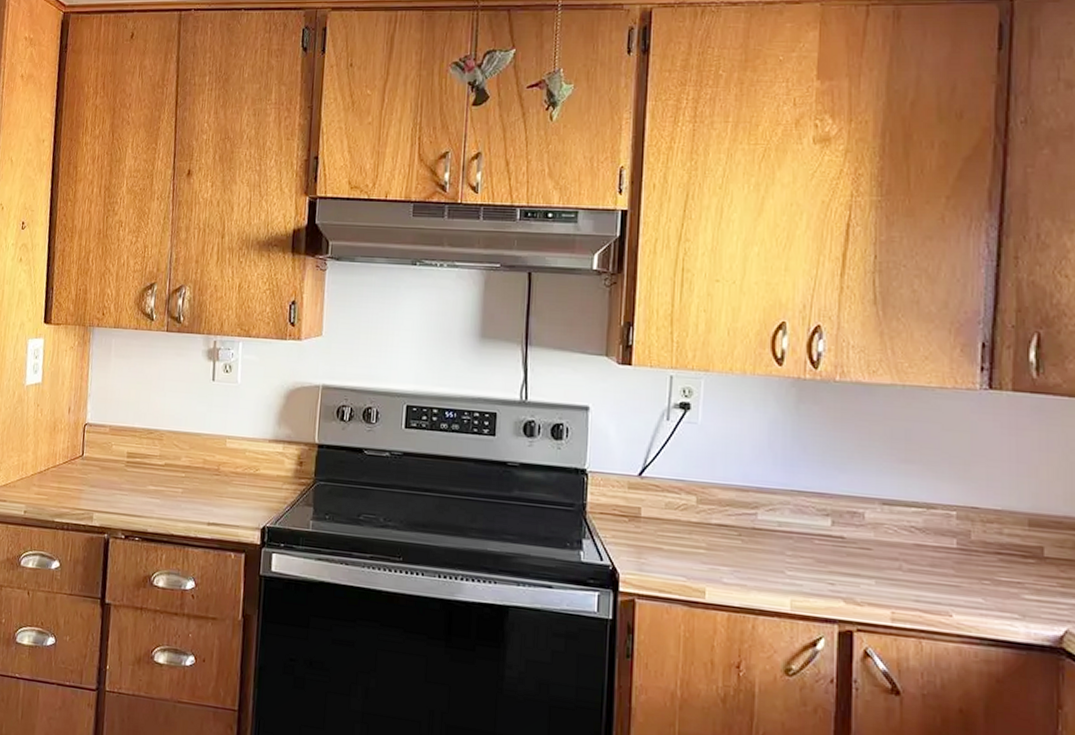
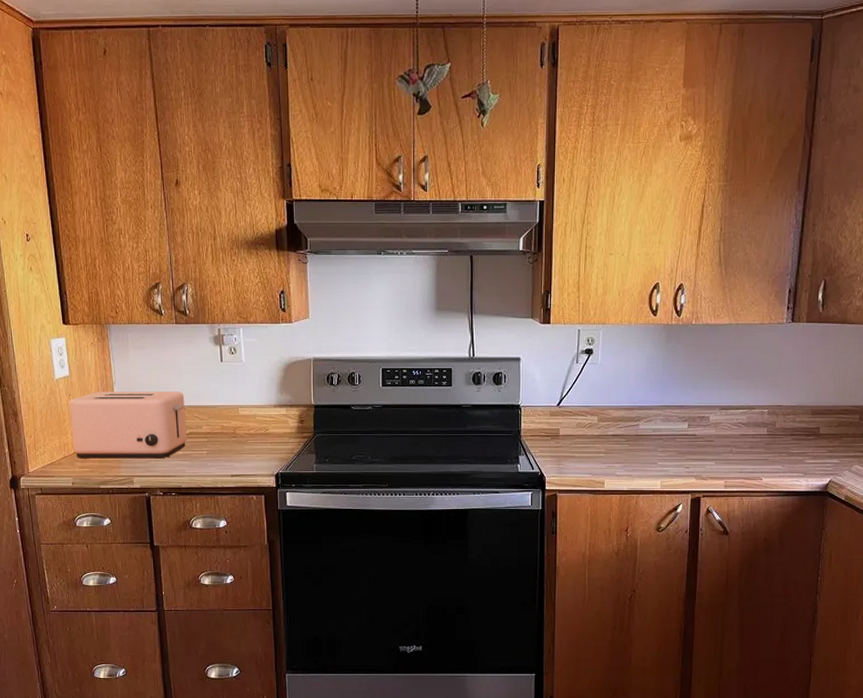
toaster: none [31,404,165,493] -> present [68,391,187,459]

